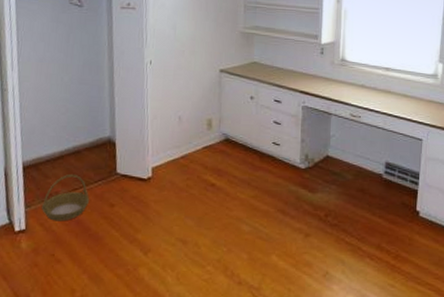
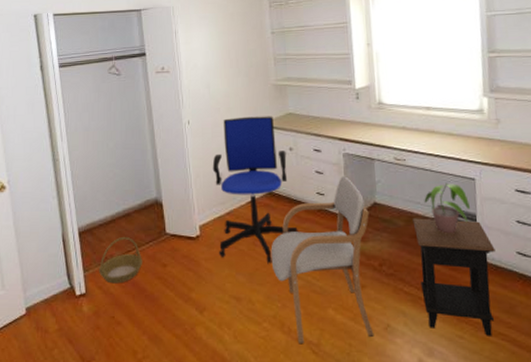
office chair: none [169,61,251,210] -> present [212,116,298,264]
armchair: none [221,128,321,288] -> present [270,176,374,345]
side table: none [361,173,433,286] -> present [412,218,496,336]
potted plant: none [373,141,414,190] -> present [424,182,470,234]

